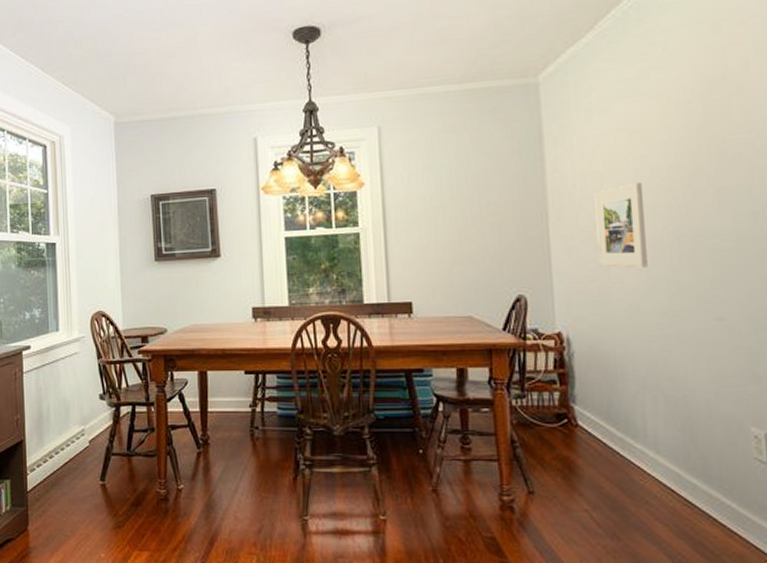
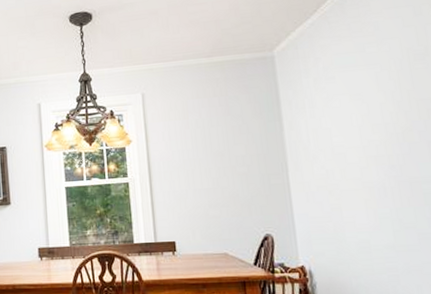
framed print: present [594,181,648,268] -> none [325,136,374,210]

